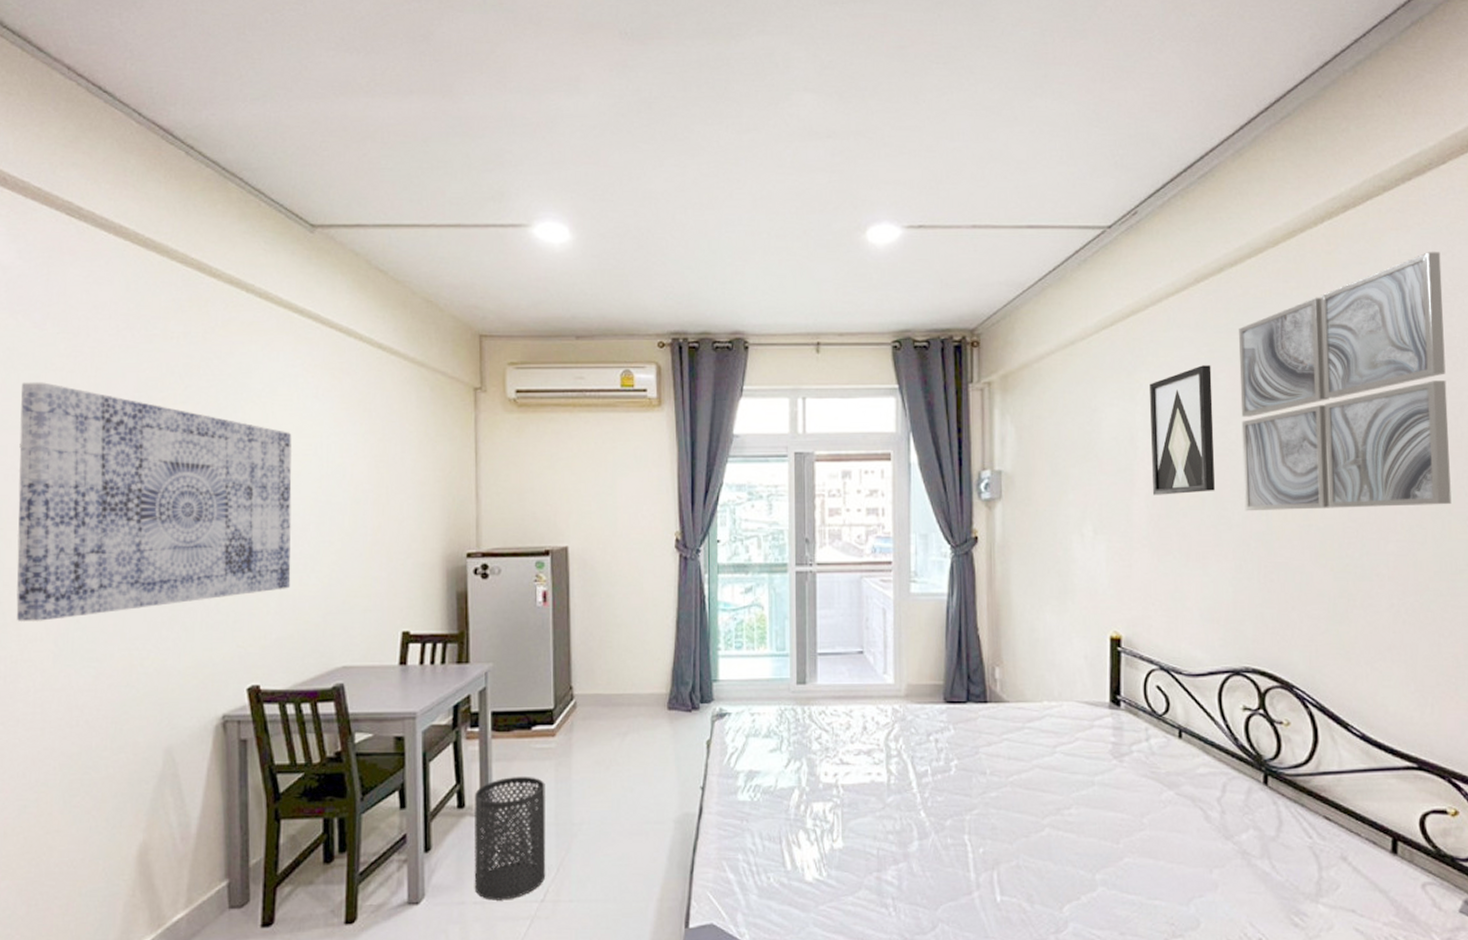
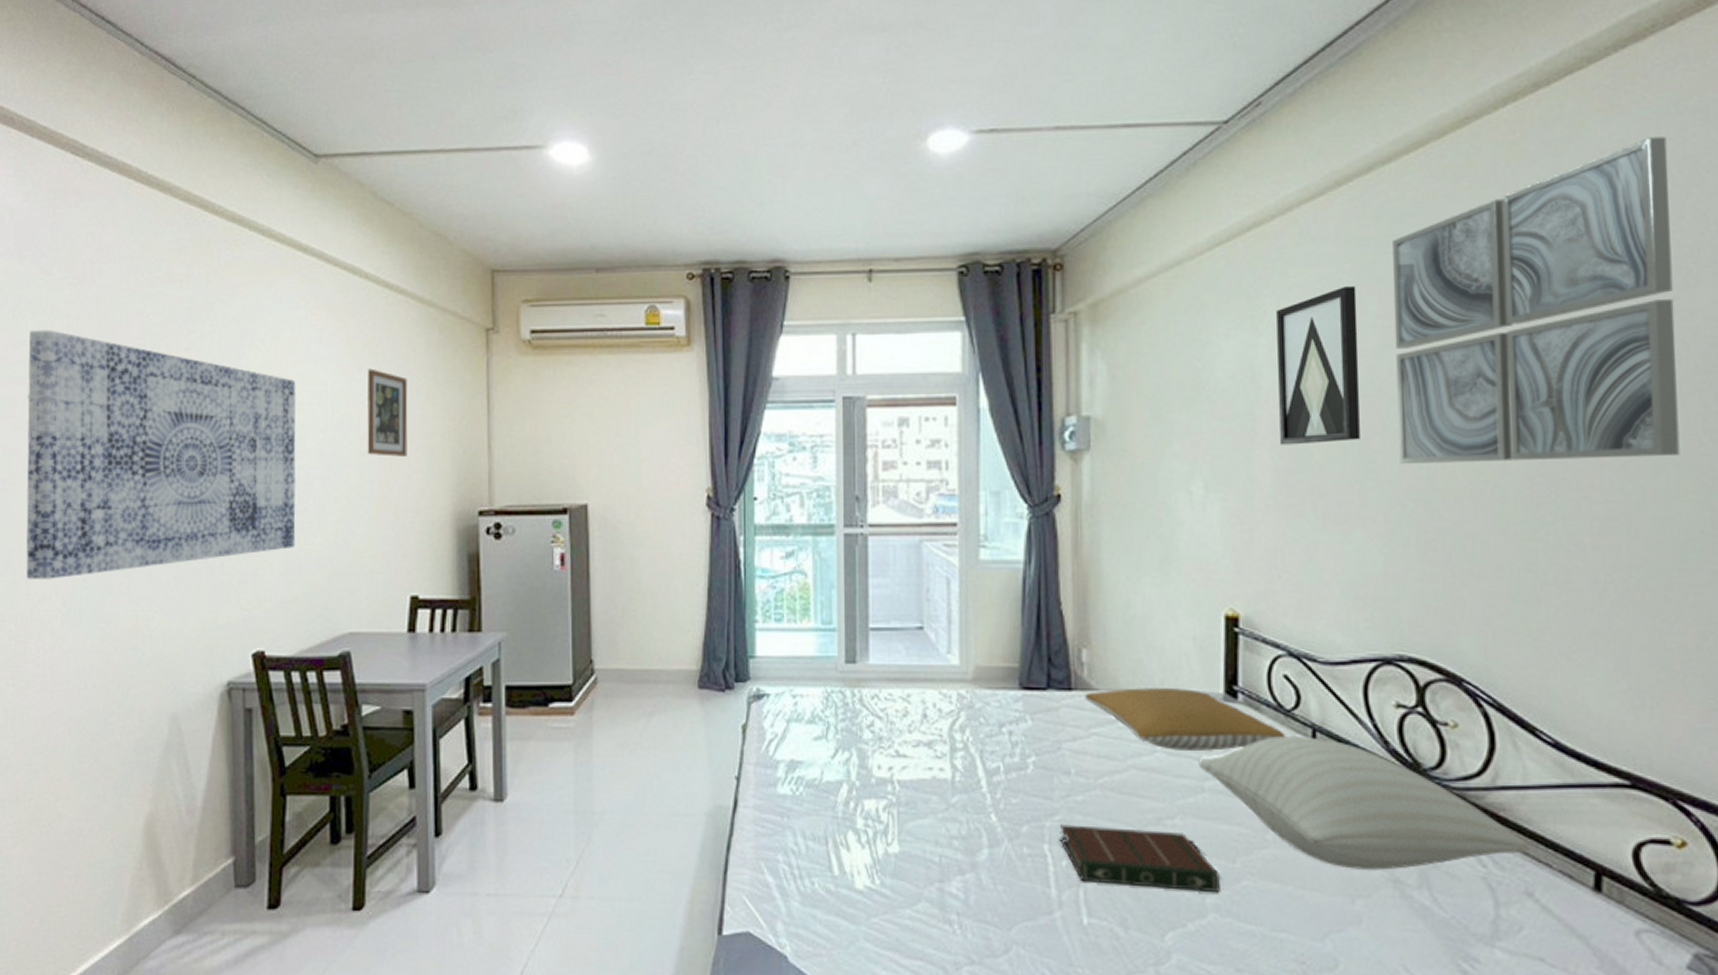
picture frame: none [361,423,400,504] -> present [367,368,408,457]
trash can: present [474,776,546,900] -> none [487,757,565,894]
book: none [977,817,1107,870] -> present [1059,824,1220,893]
pillow: none [998,699,1158,751] -> present [1085,688,1285,751]
pillow: none [1089,737,1344,845] -> present [1198,736,1529,870]

